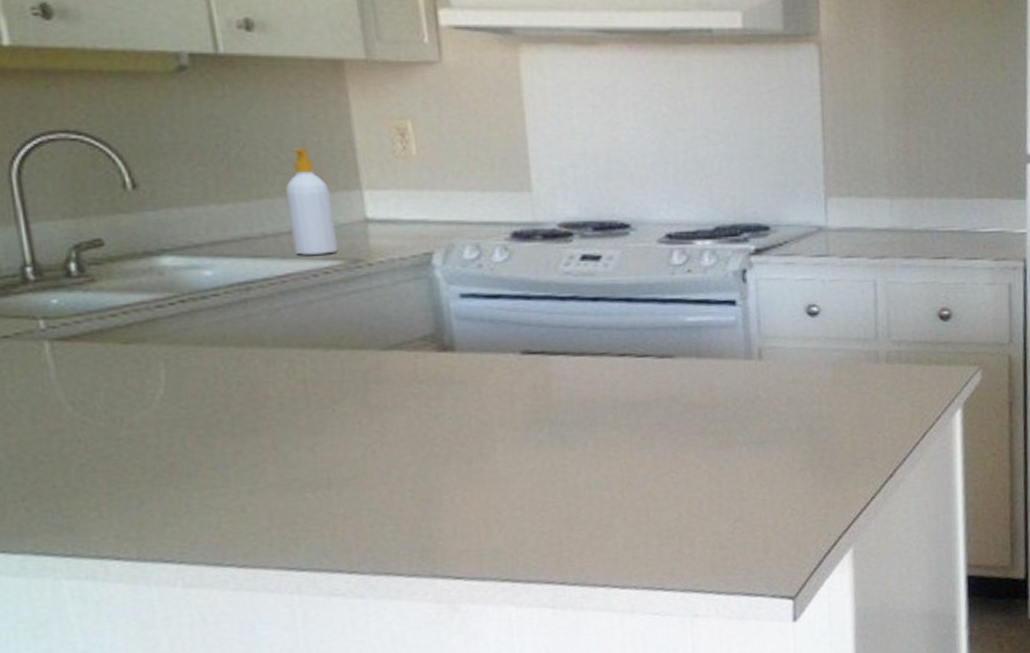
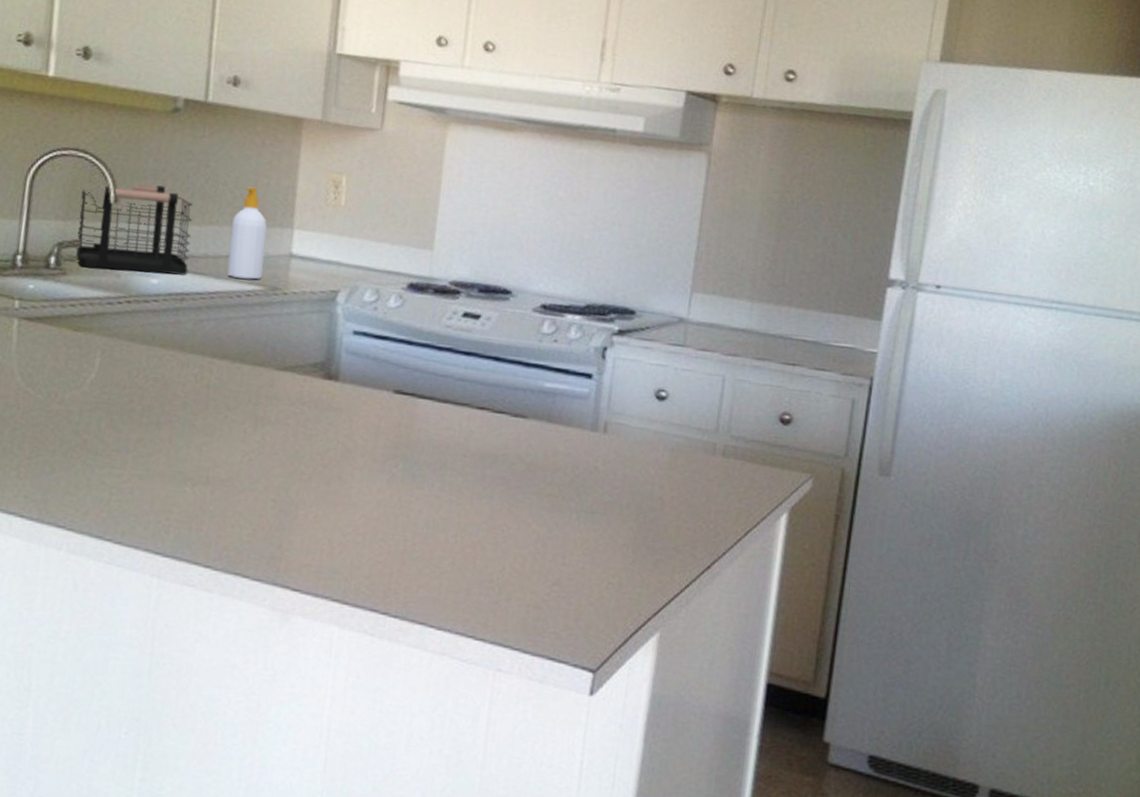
dish rack: none [85,161,246,270] -> present [75,184,193,275]

